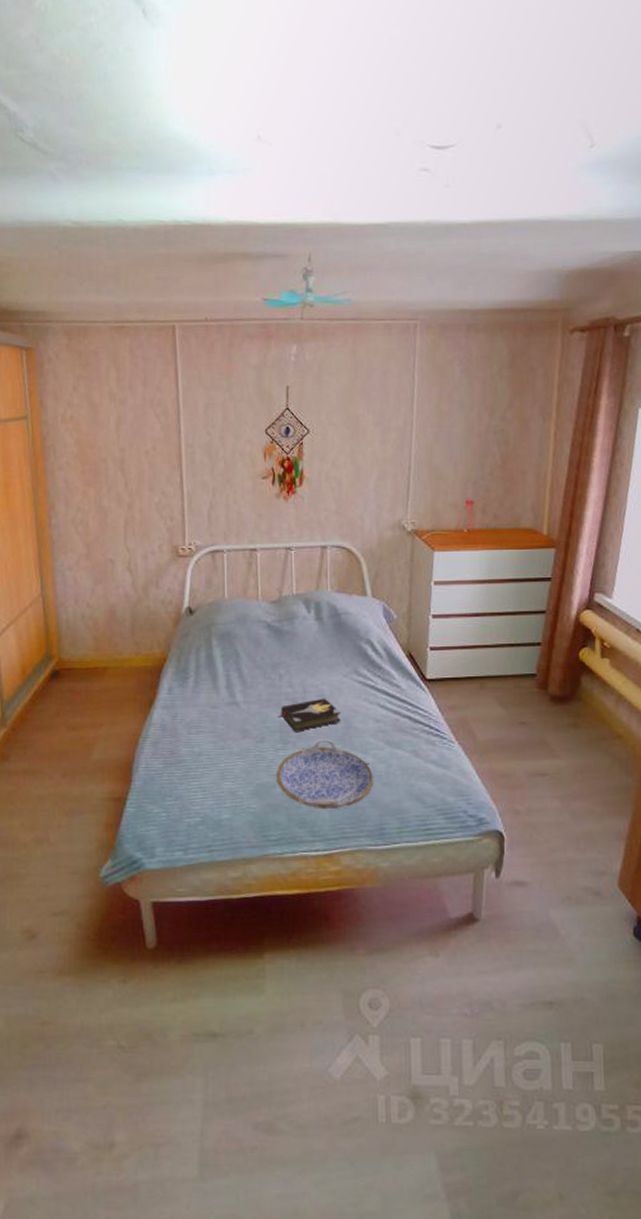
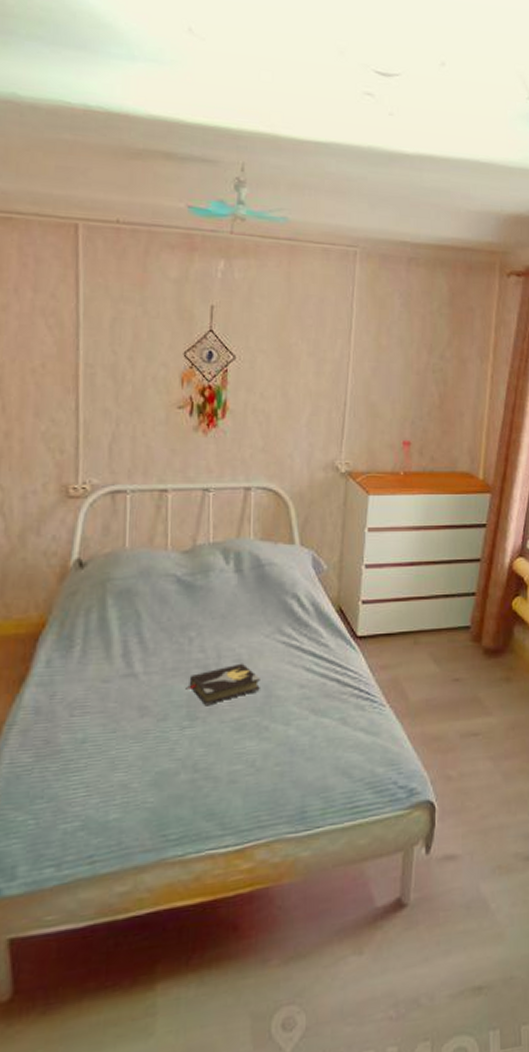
serving tray: present [276,738,374,810] -> none [180,711,296,796]

